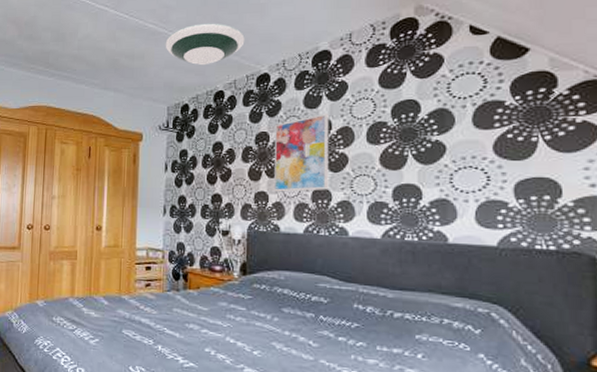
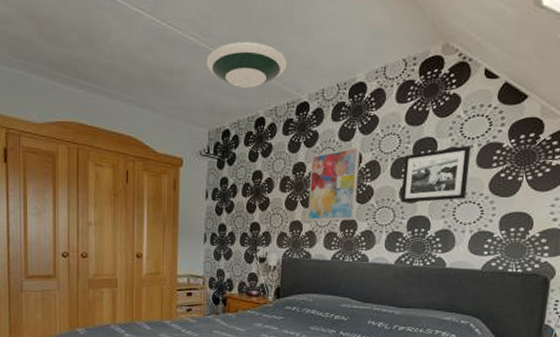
picture frame: none [382,106,464,171] -> present [401,145,471,203]

